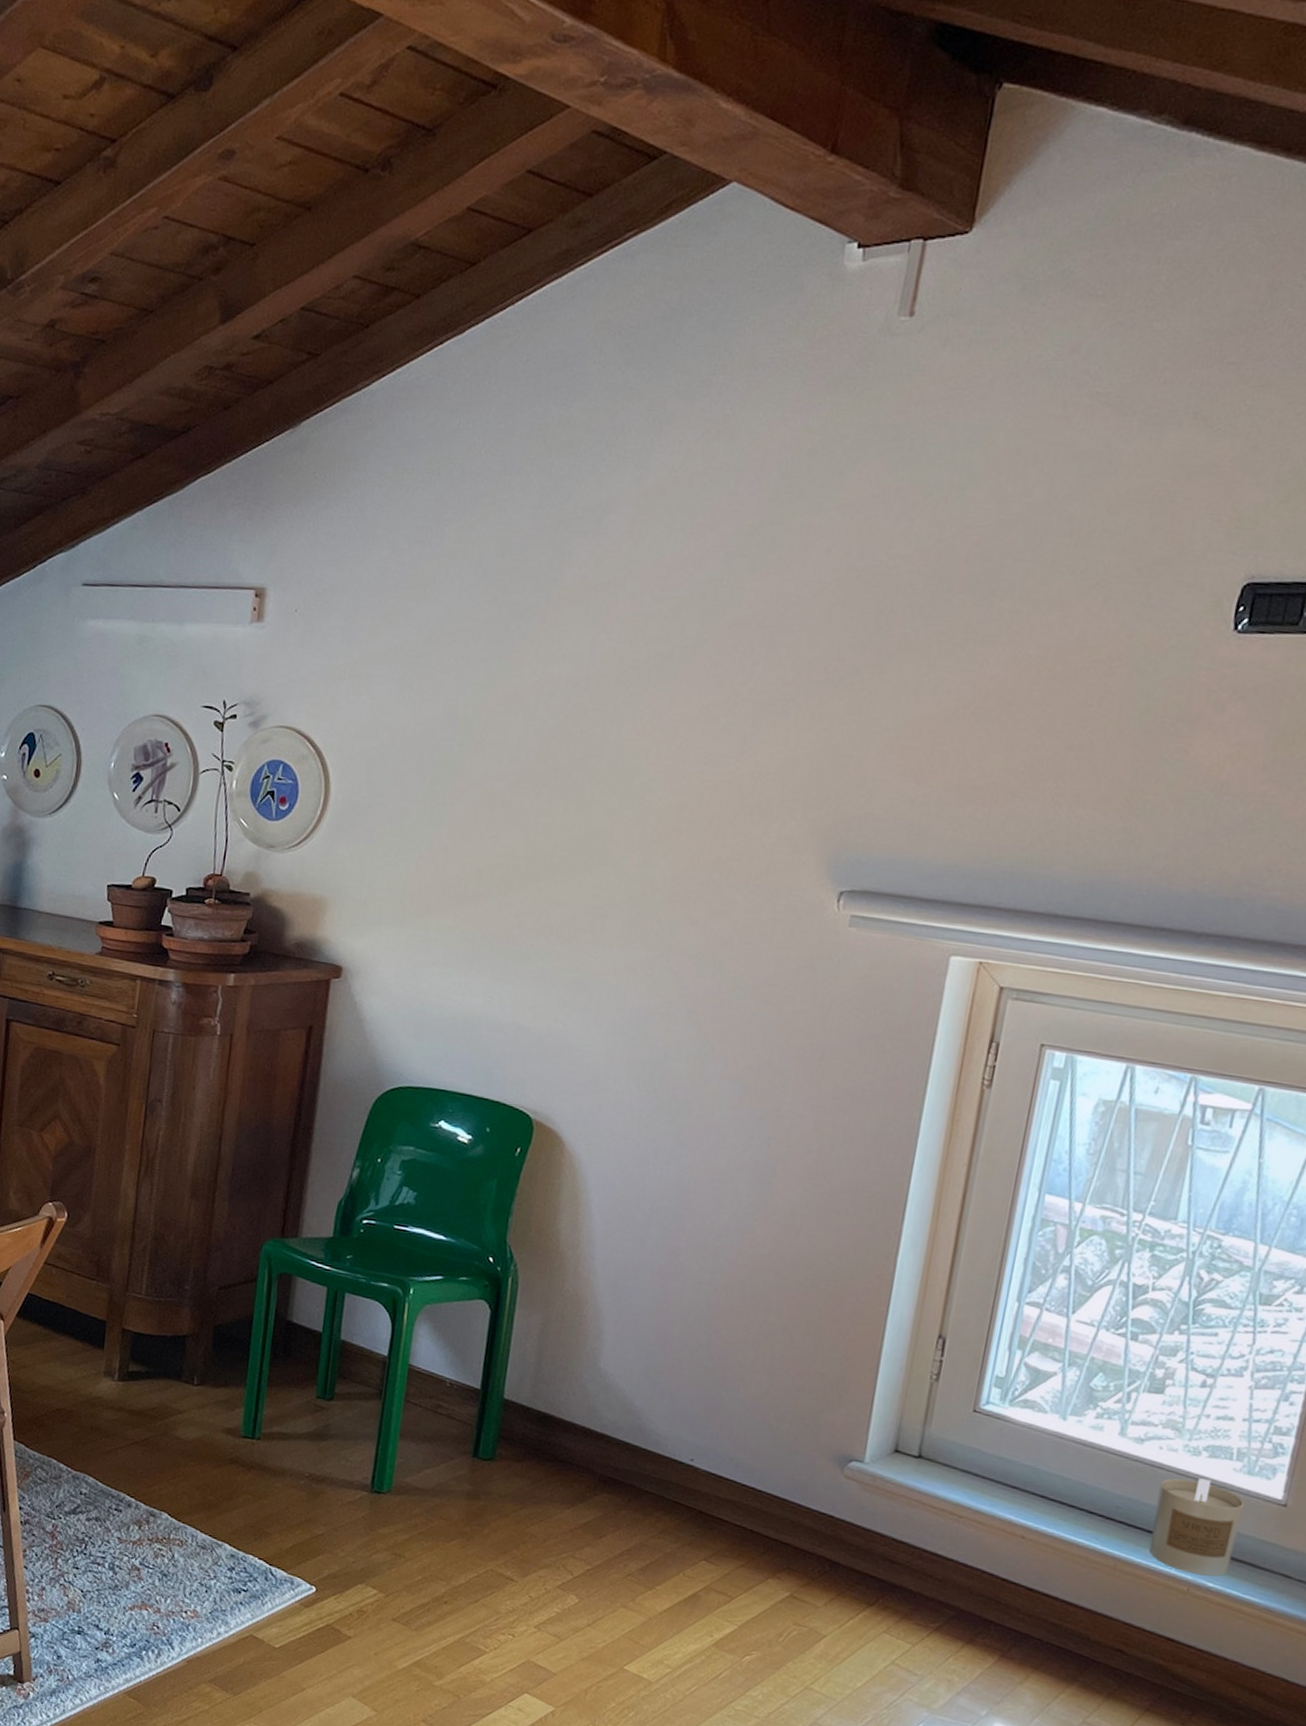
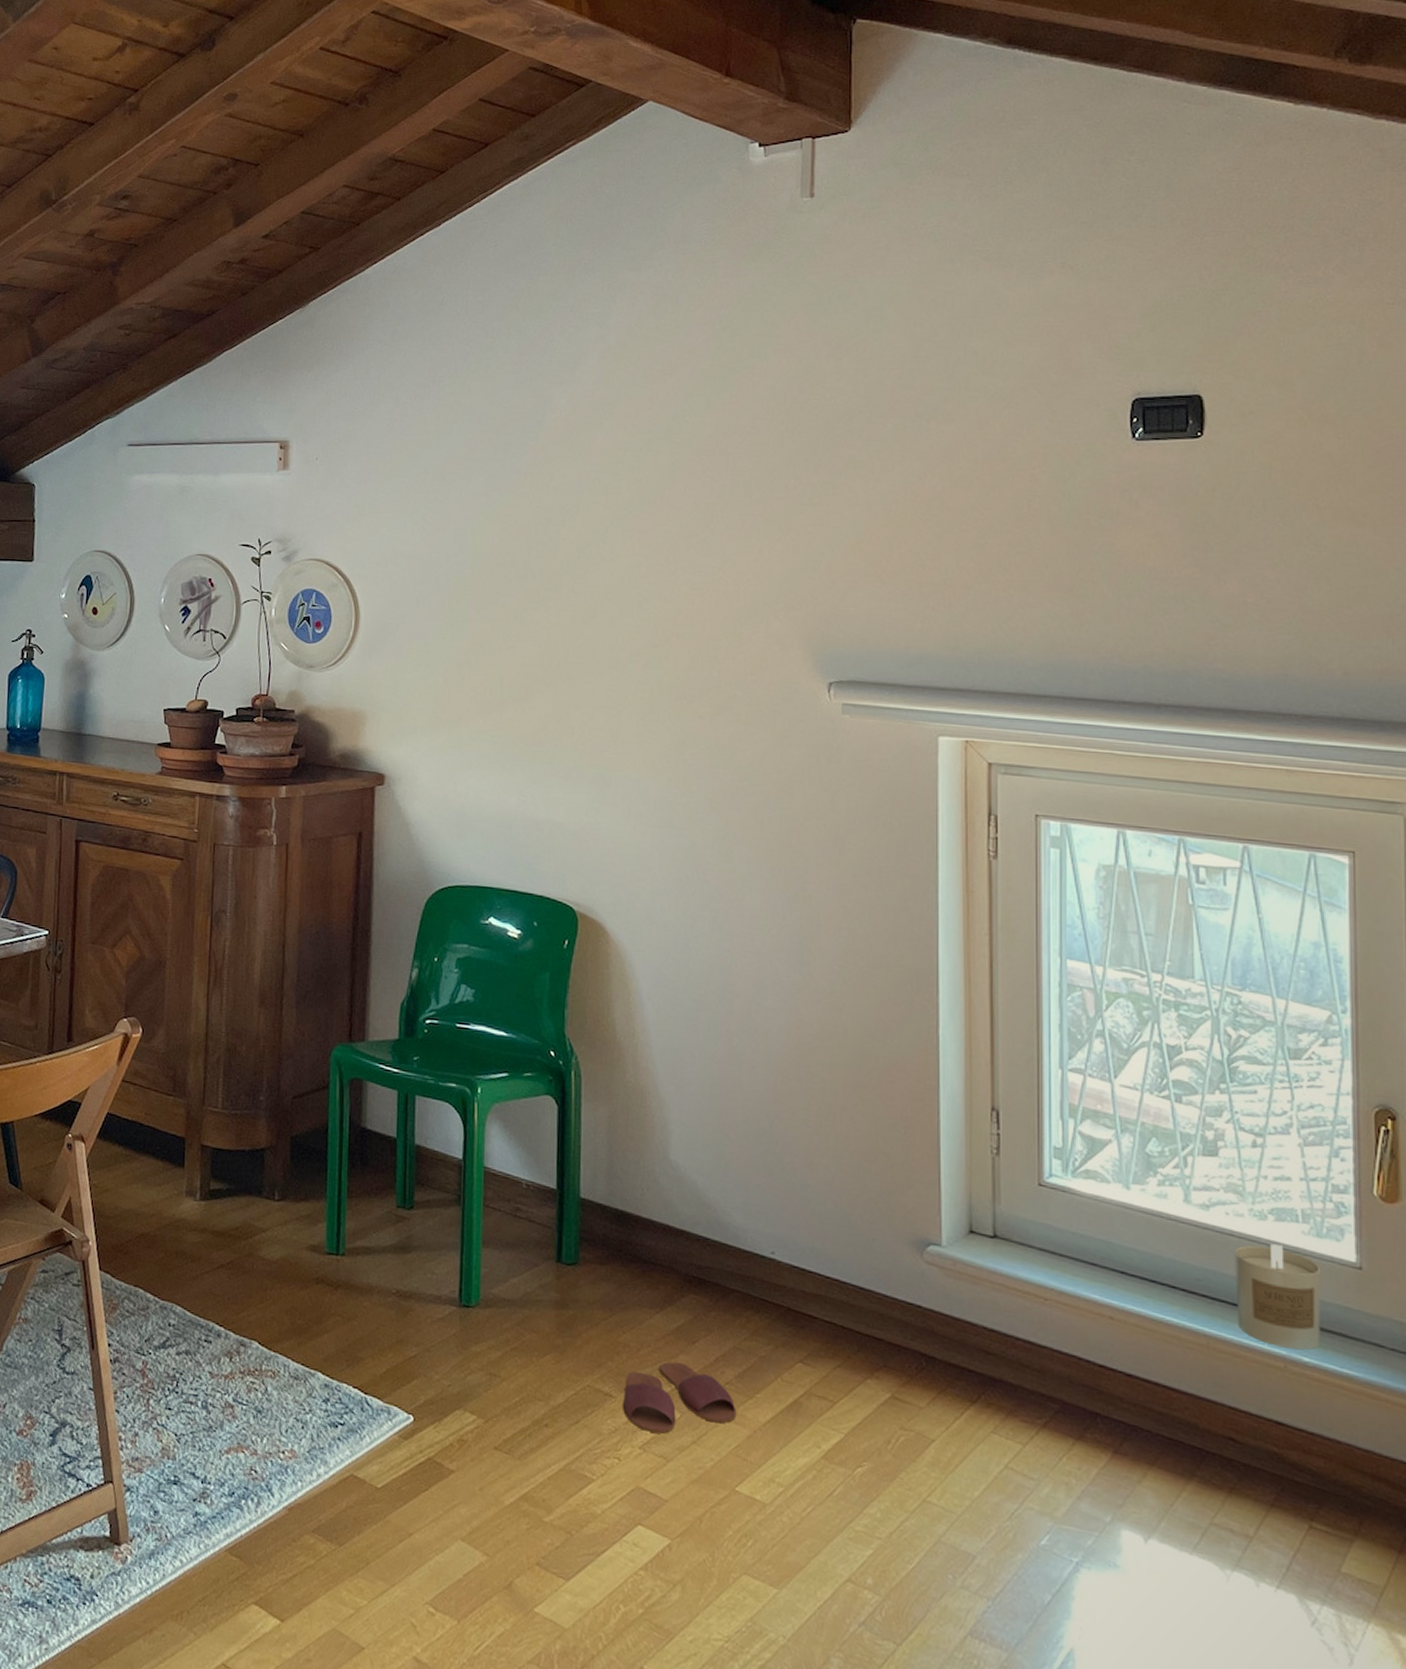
slippers: none [523,1553,635,1616] -> present [623,1362,737,1434]

